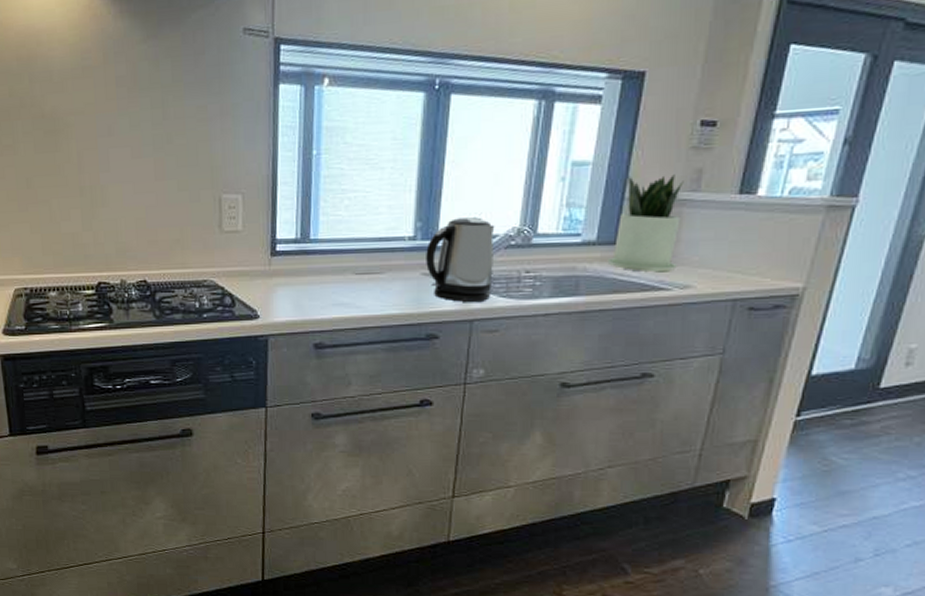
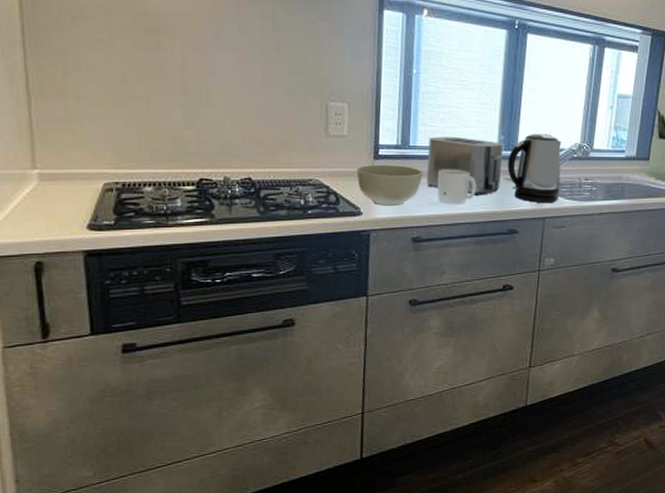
bowl: none [252,261,325,308] -> present [356,164,423,206]
toaster: none [329,226,421,295] -> present [427,136,504,196]
mug: none [342,264,388,306] -> present [437,169,476,205]

